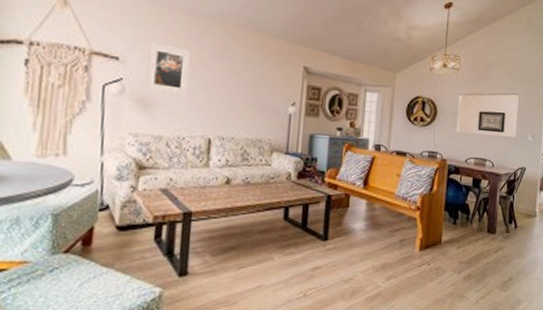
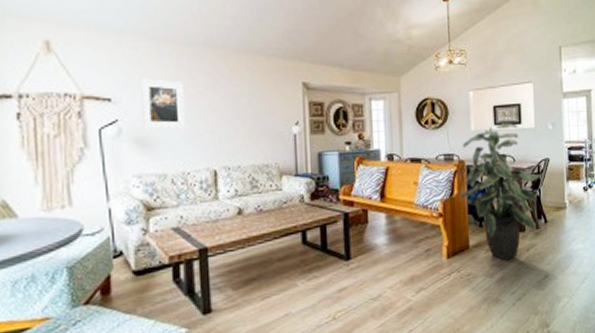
indoor plant: none [438,129,516,259] -> present [460,123,541,261]

